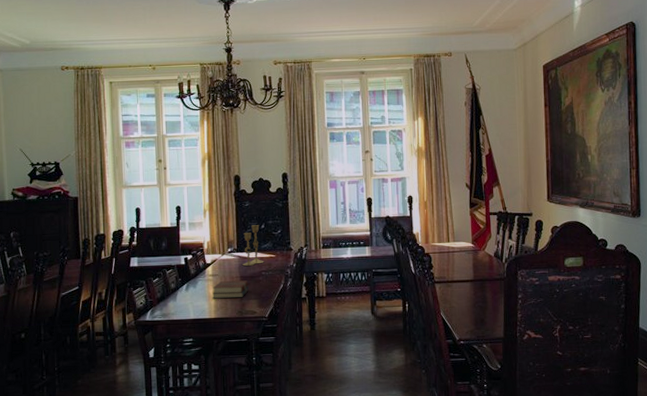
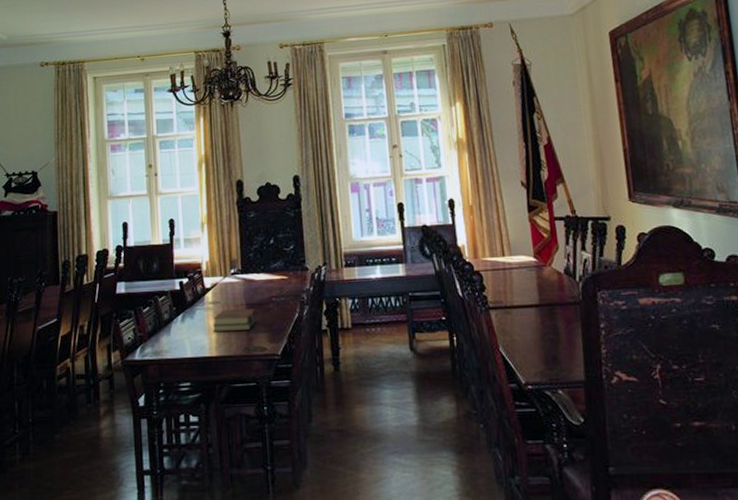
candlestick: present [242,225,264,266] -> none [248,240,275,291]

